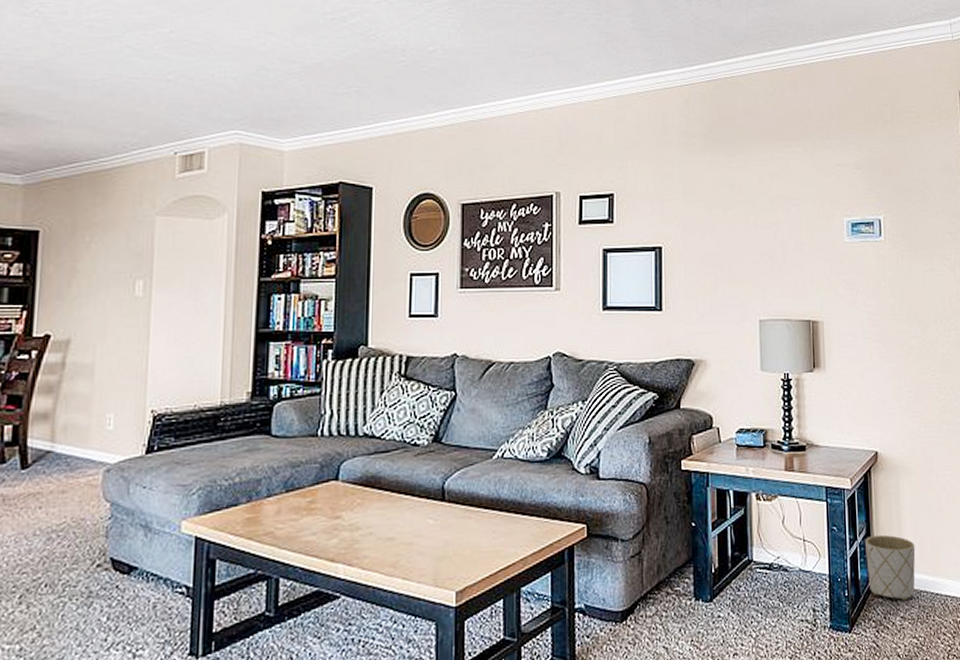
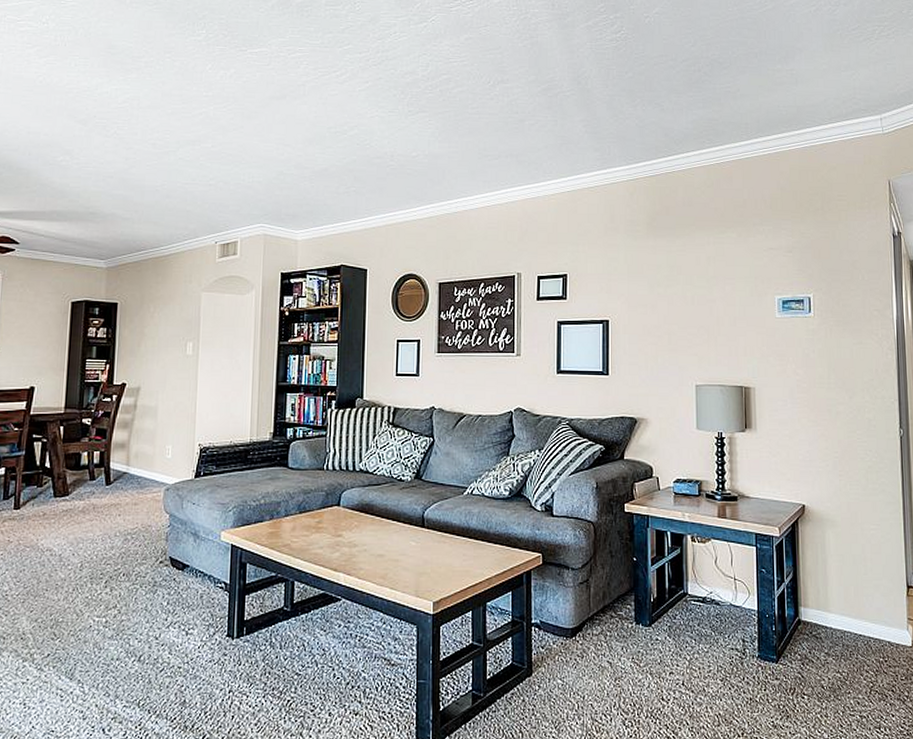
planter: present [865,534,916,601] -> none [792,578,840,639]

